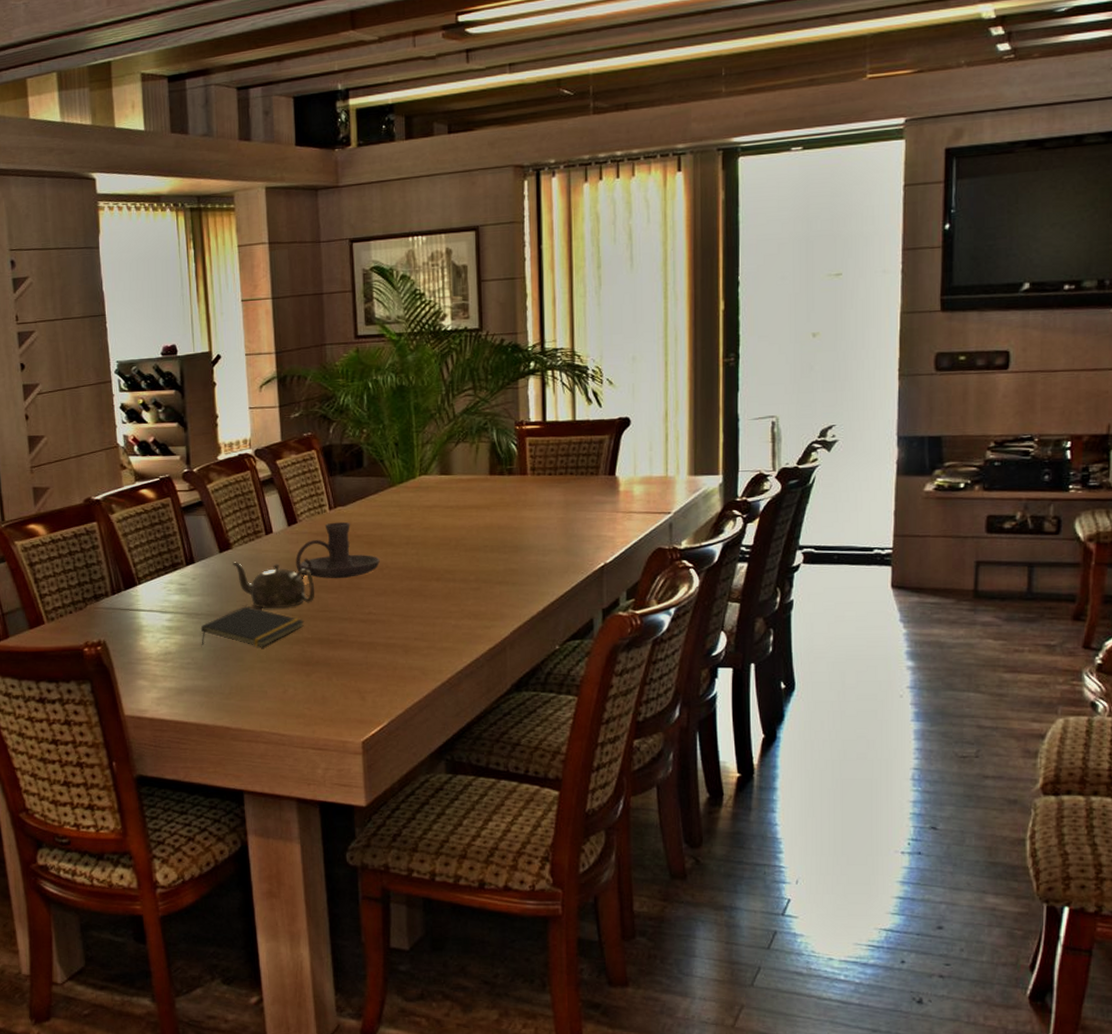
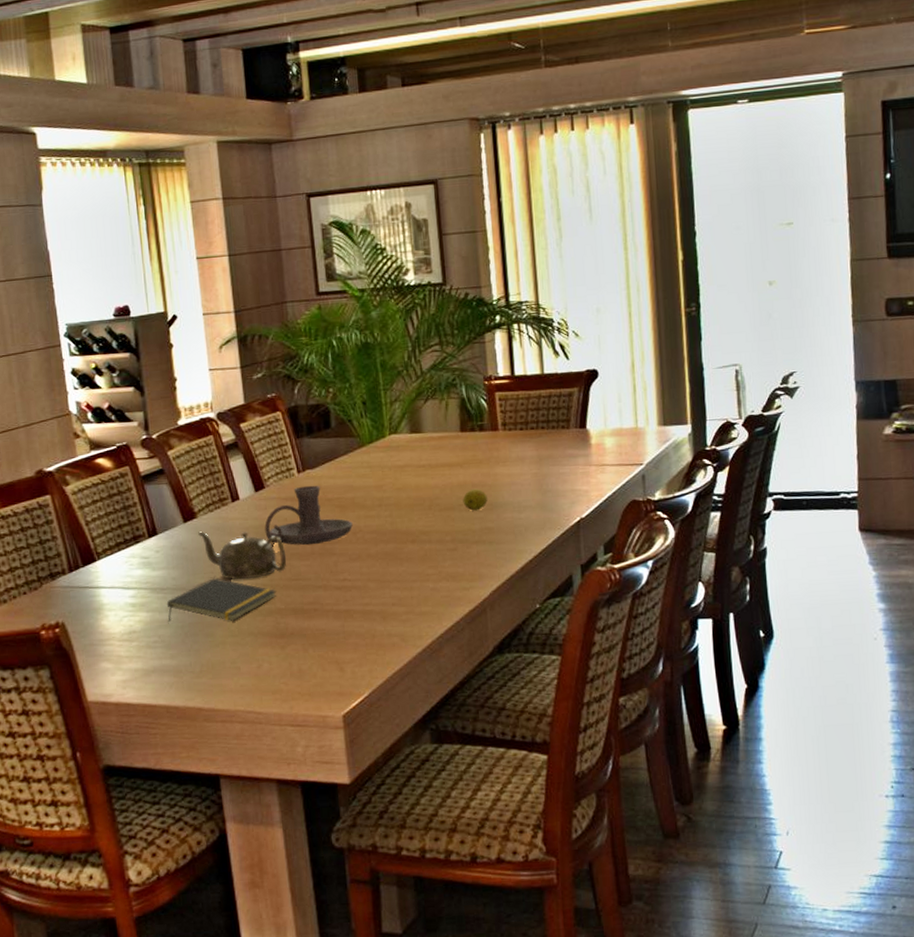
fruit: none [488,531,513,552] -> present [463,488,488,511]

